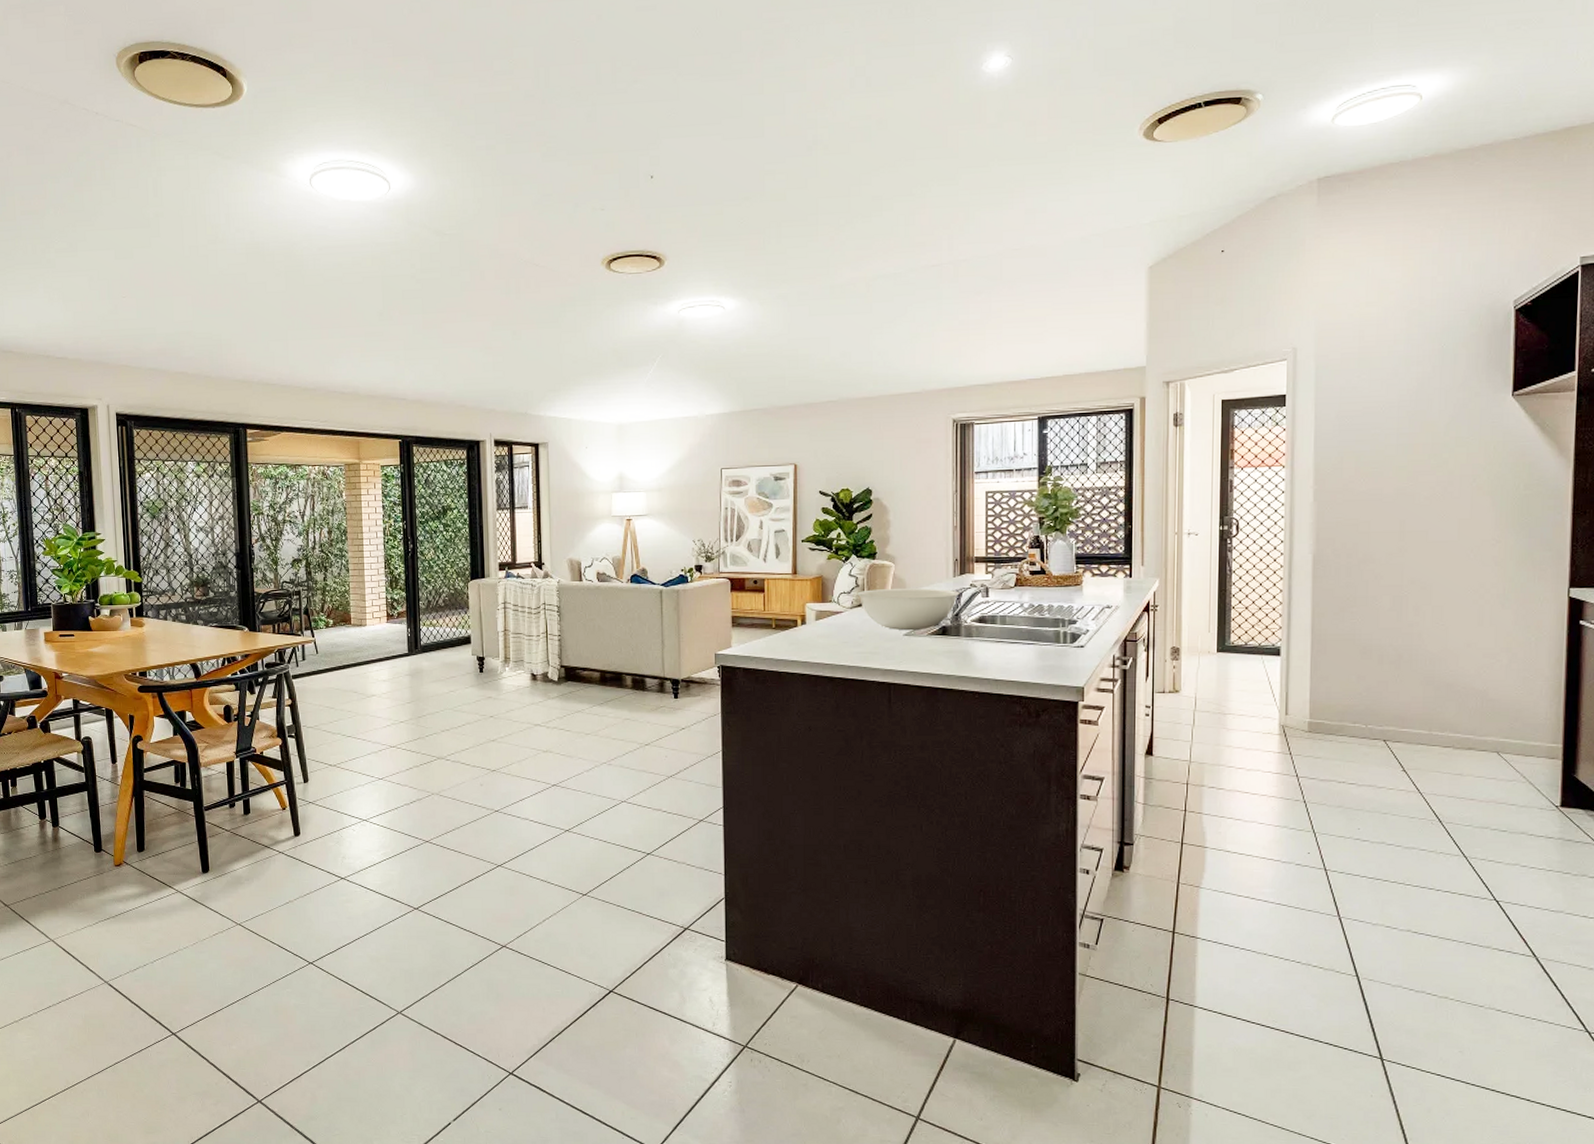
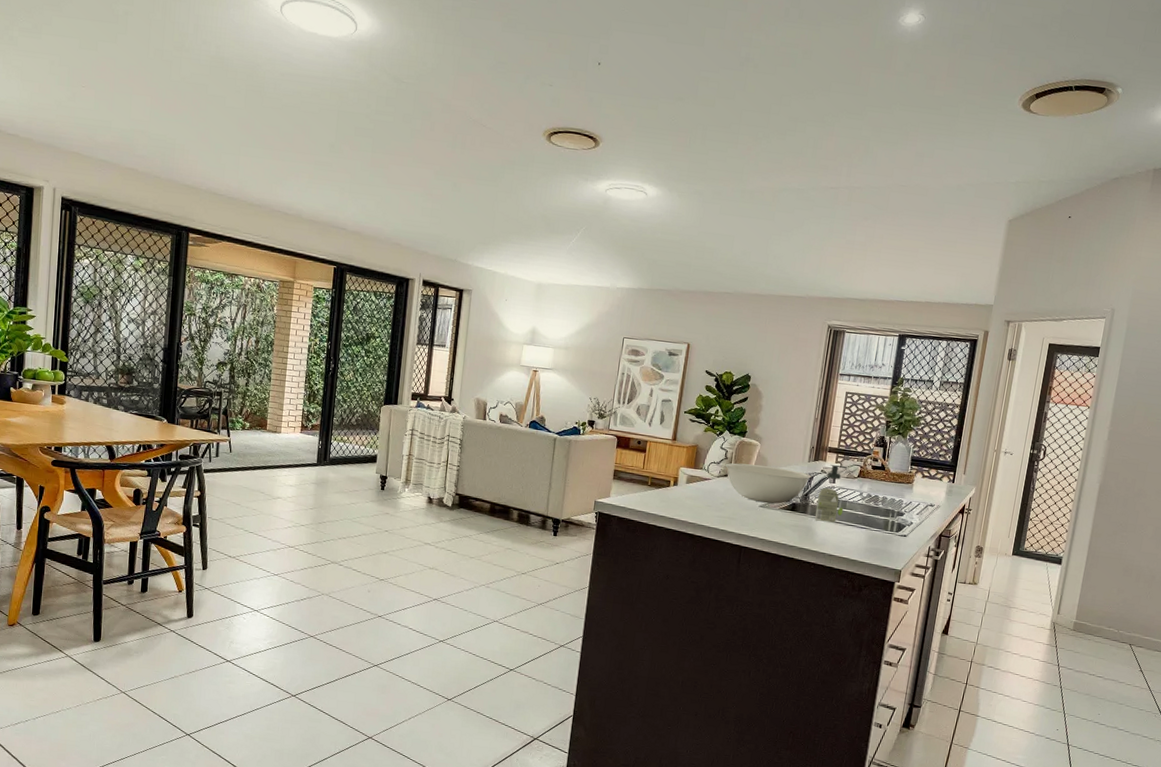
soap dispenser: none [970,575,1004,643] -> present [815,464,848,523]

